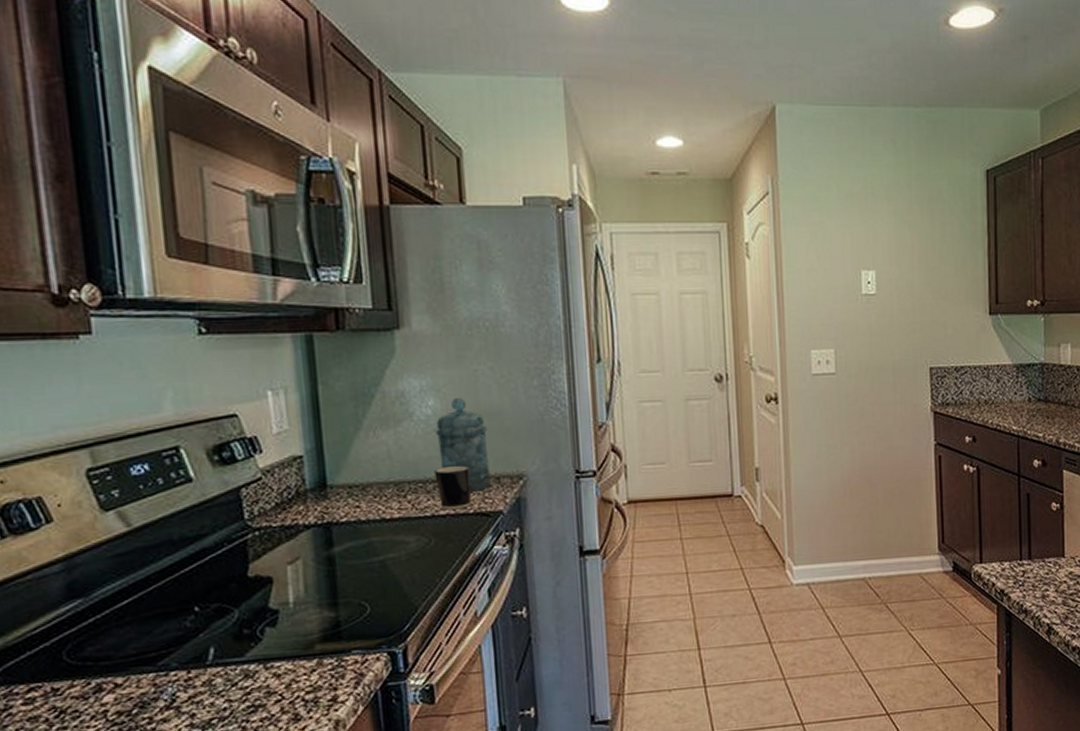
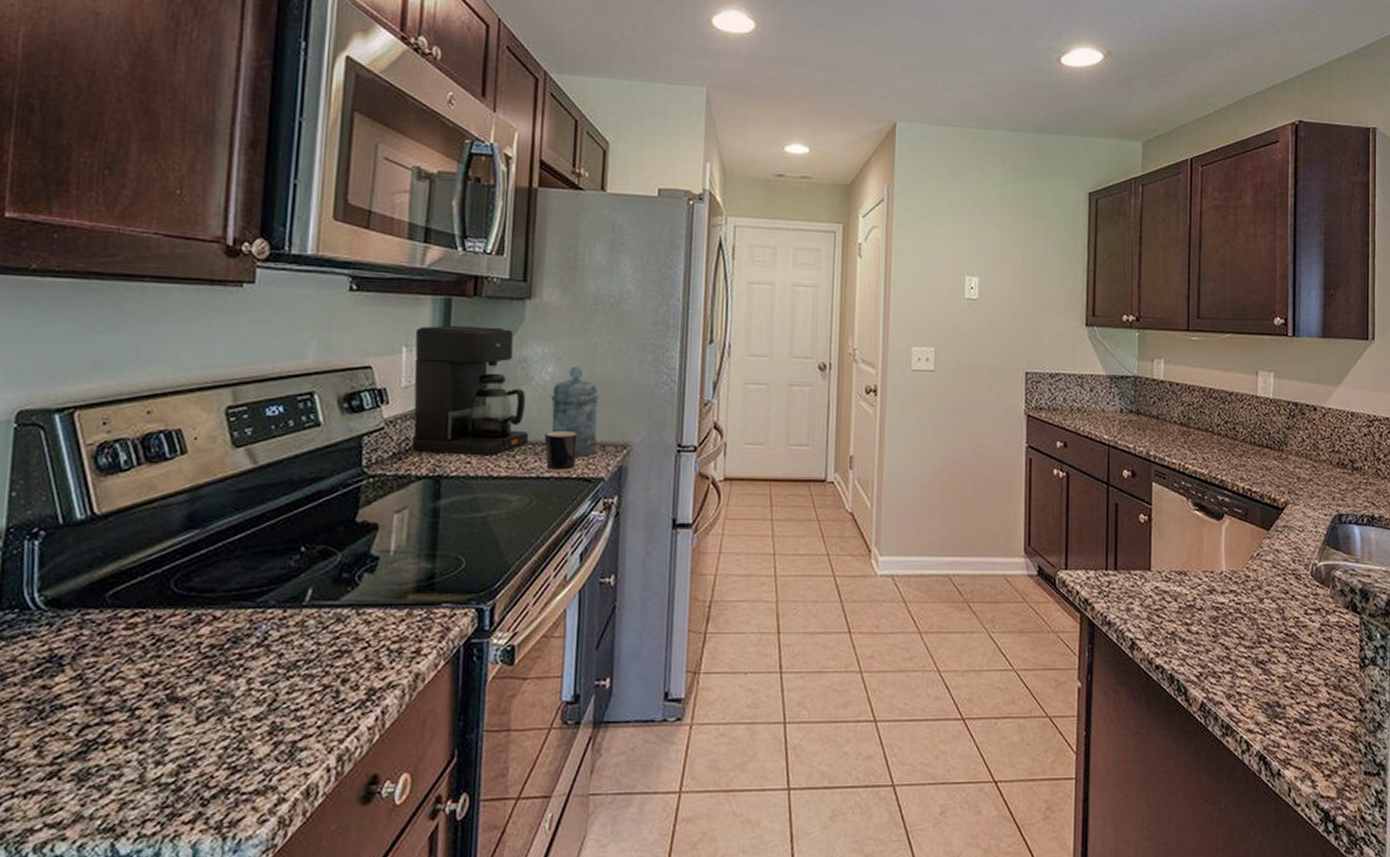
coffee maker: none [279,362,419,501] -> present [412,325,529,456]

